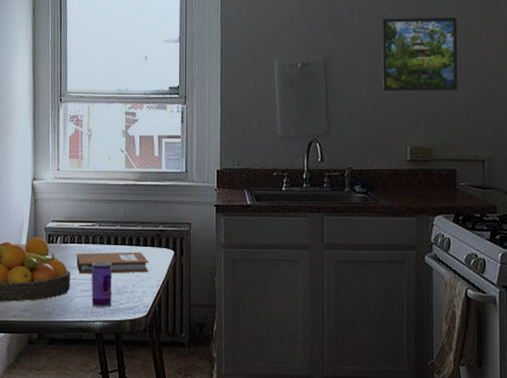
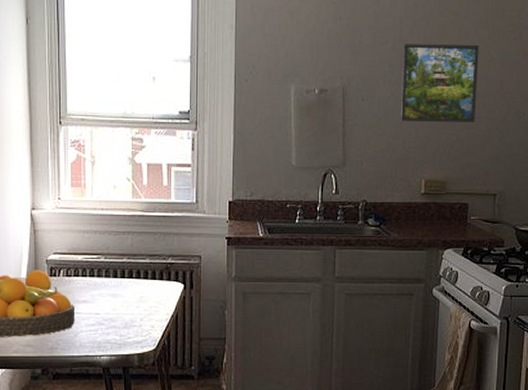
notebook: present [76,251,149,275] -> none [81,285,158,309]
beverage can: present [91,261,112,307] -> none [98,295,119,342]

